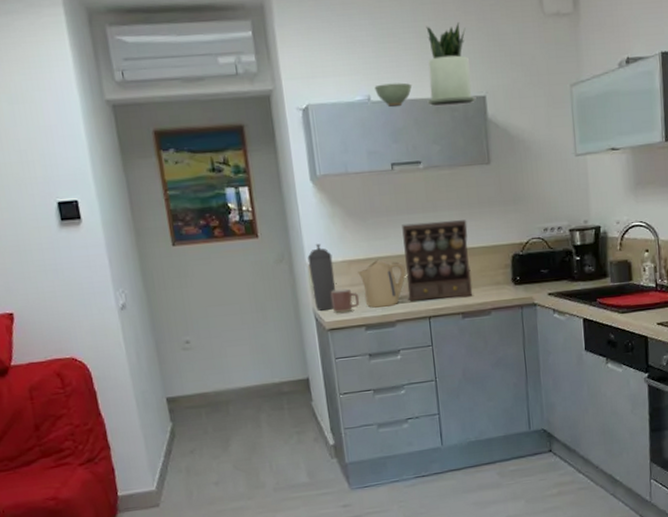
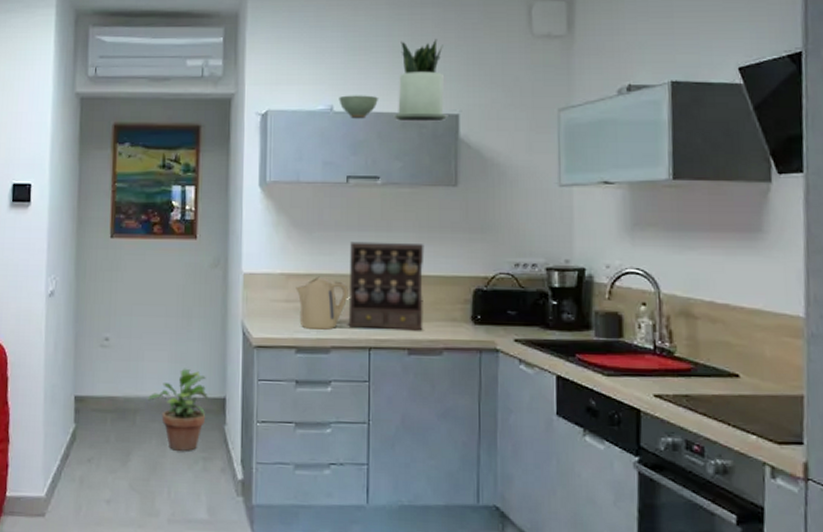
potted plant: none [236,357,294,430] -> present [147,368,208,451]
canister: present [307,244,336,311] -> none [244,252,270,325]
mug: present [330,288,360,313] -> none [262,302,294,330]

